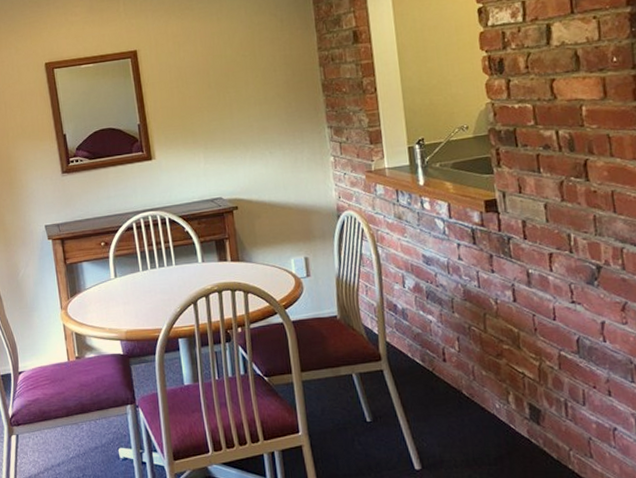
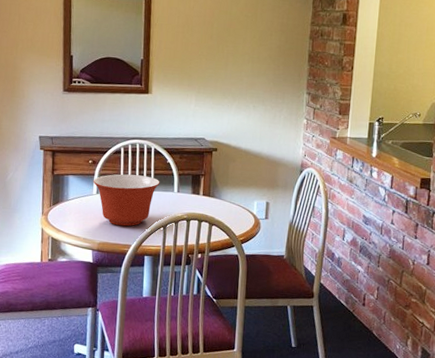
mixing bowl: none [108,249,181,310] -> present [93,174,160,227]

